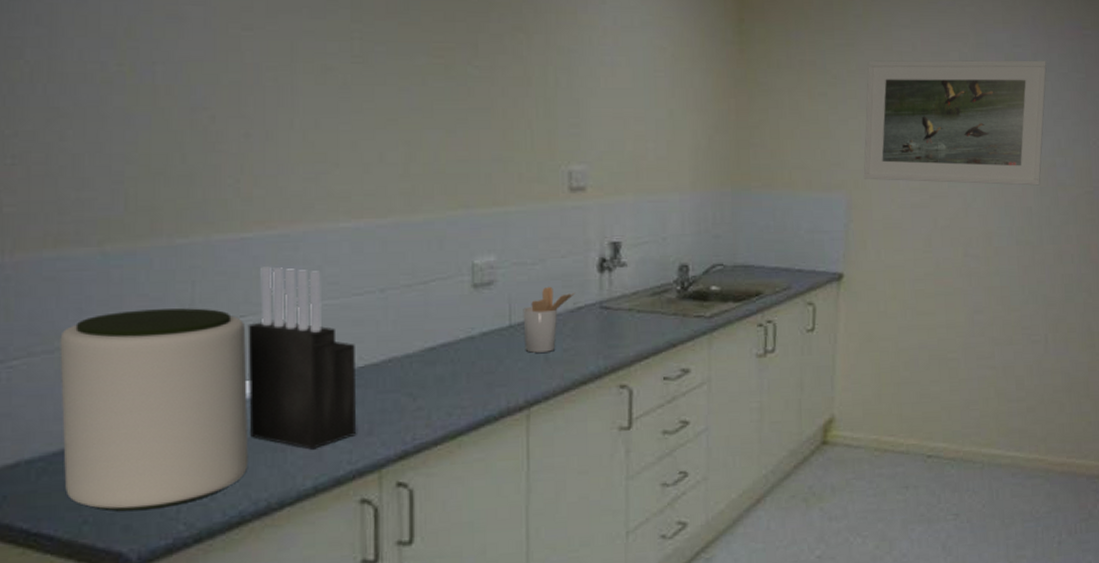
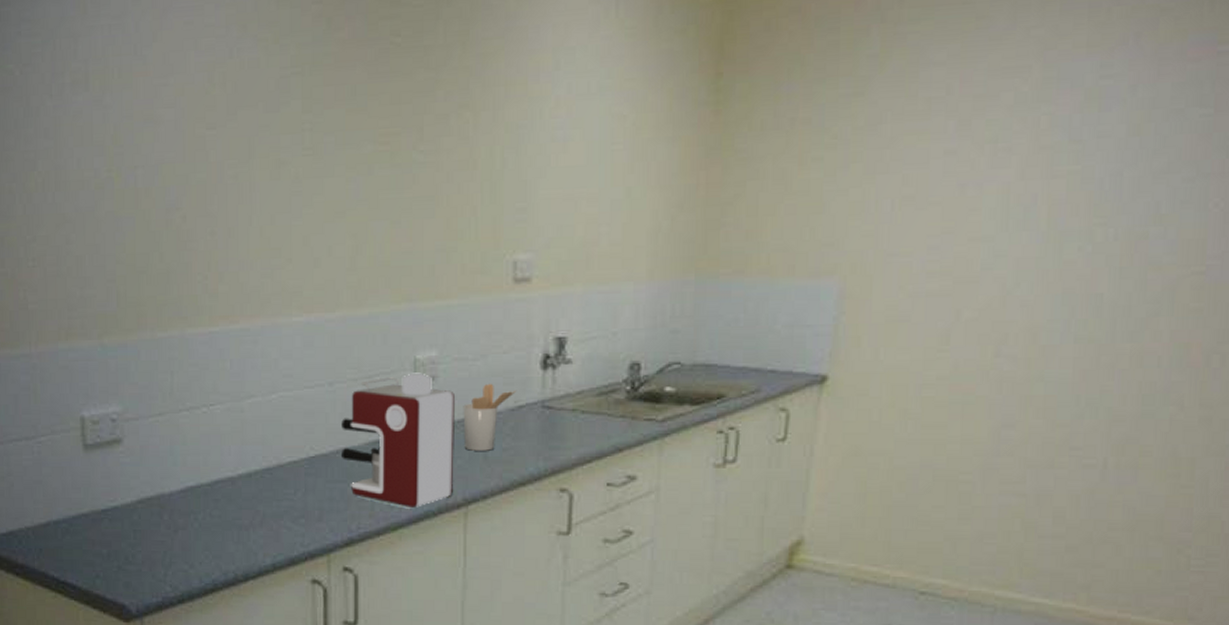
plant pot: present [59,308,249,512] -> none [73,396,219,571]
knife block: present [247,266,356,450] -> none [216,359,307,530]
coffee maker: none [394,277,515,414] -> present [341,372,454,508]
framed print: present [863,60,1047,186] -> none [863,93,1152,266]

